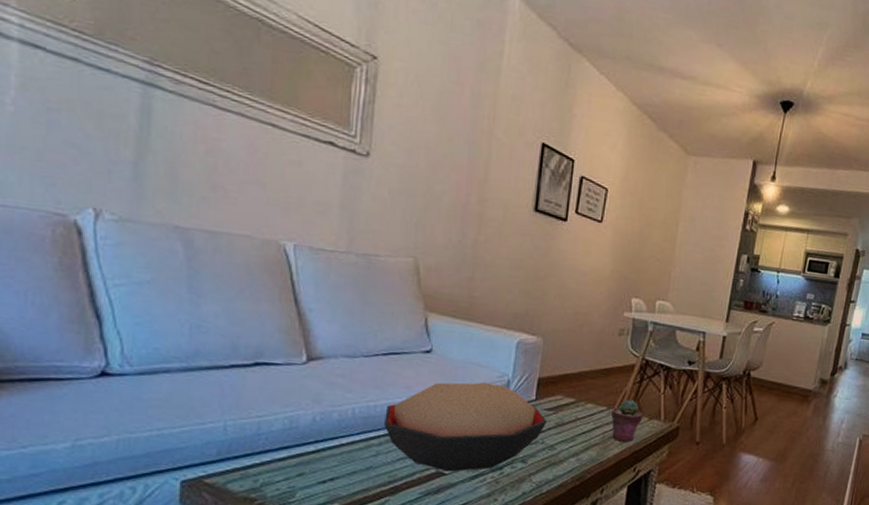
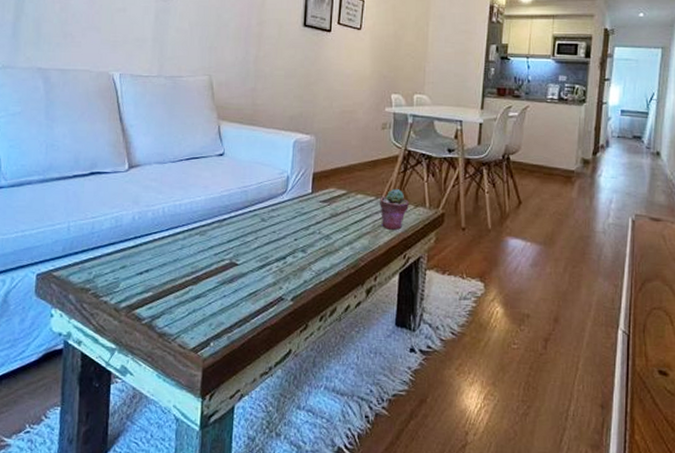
decorative bowl: present [384,382,548,472] -> none [188,180,323,262]

